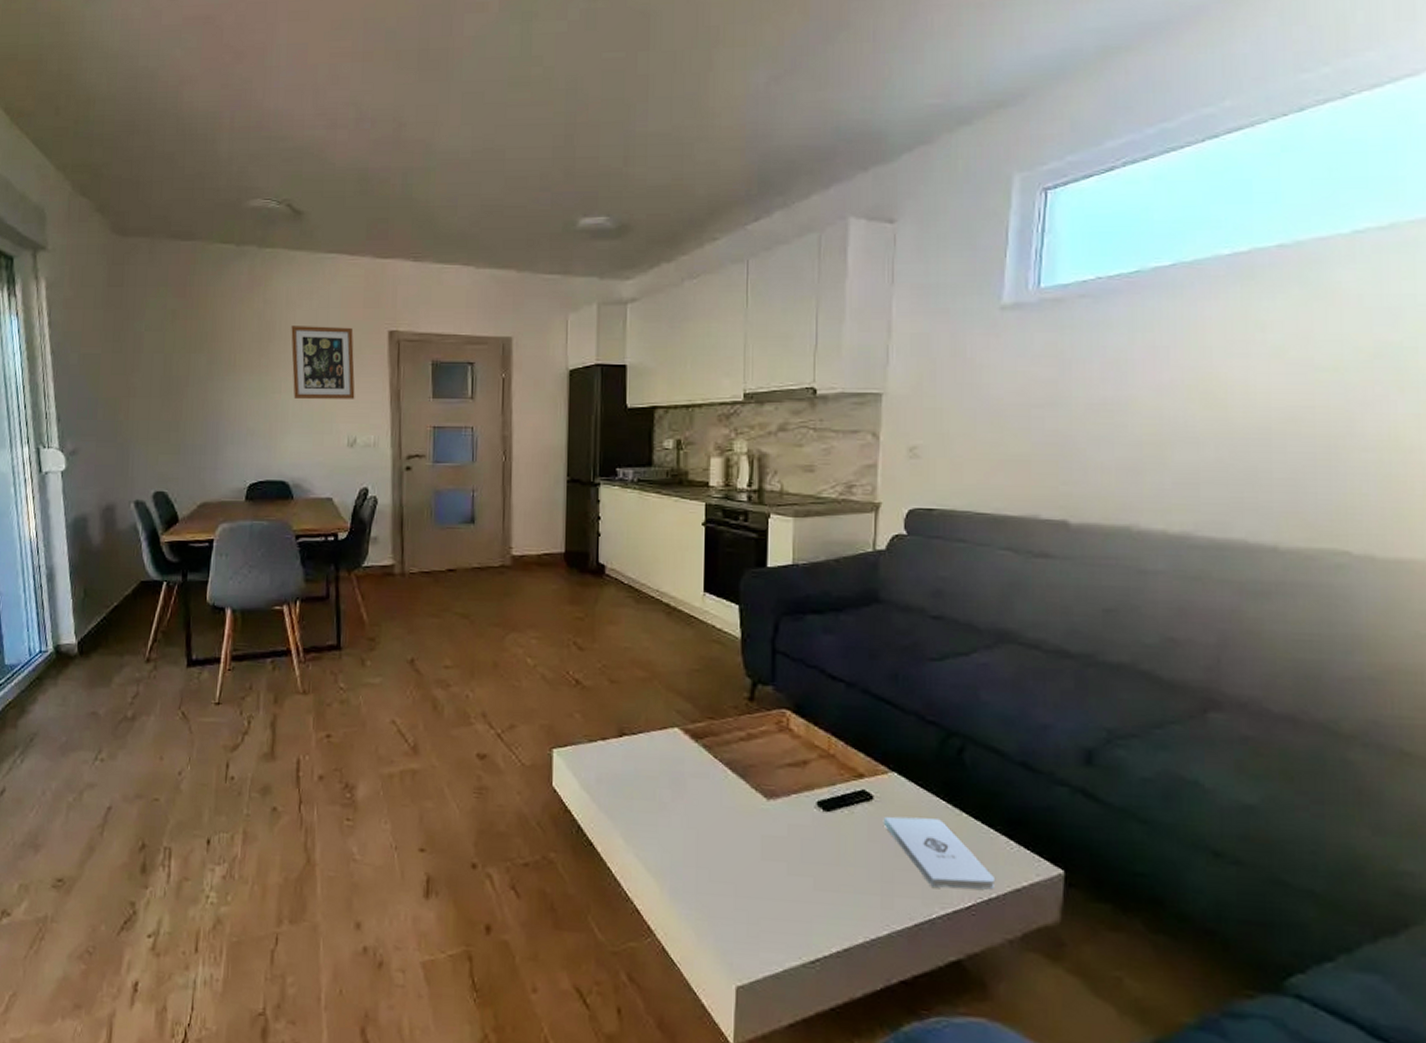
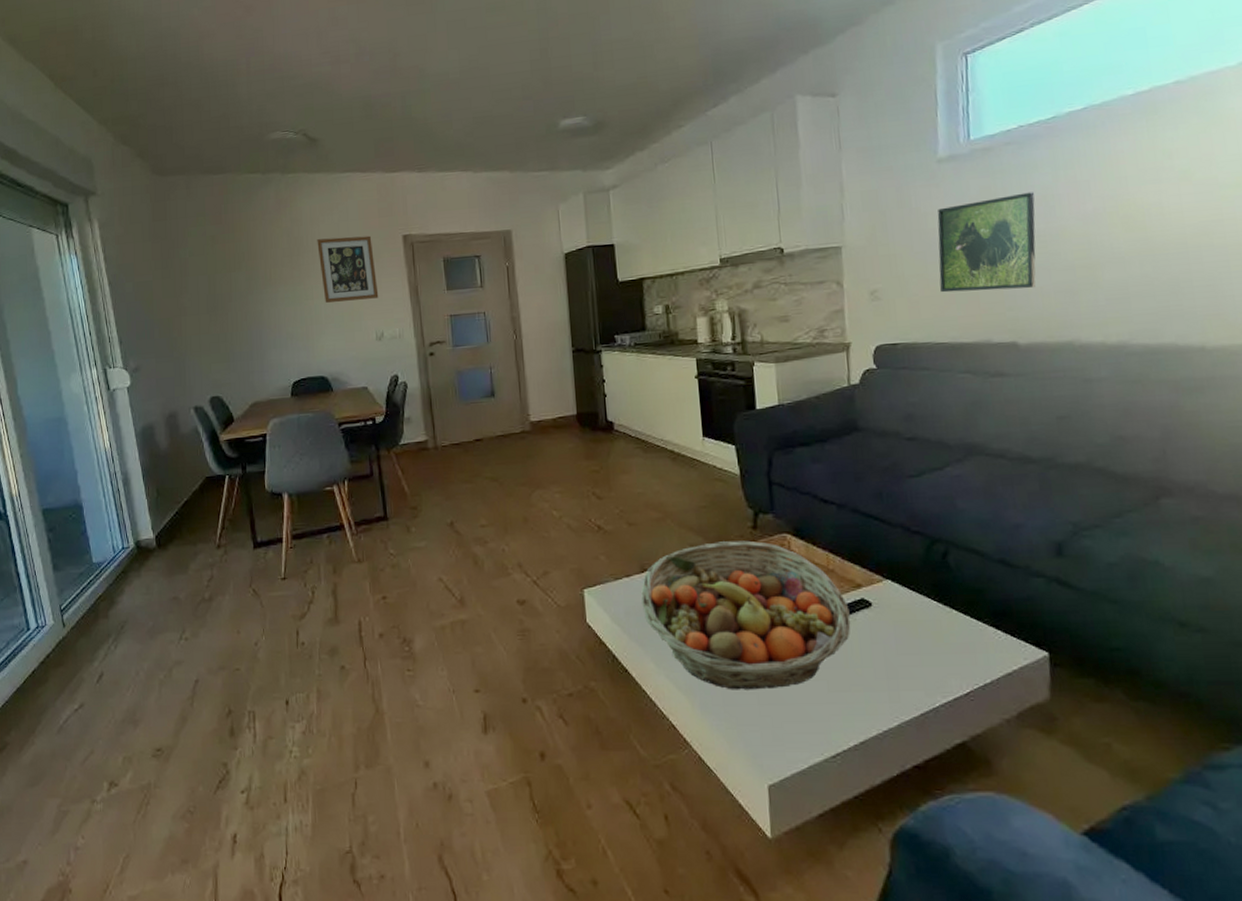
fruit basket: none [616,711,847,881] -> present [641,540,851,690]
notepad: present [883,816,996,890] -> none [882,618,989,679]
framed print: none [988,353,1105,462] -> present [937,192,1036,293]

